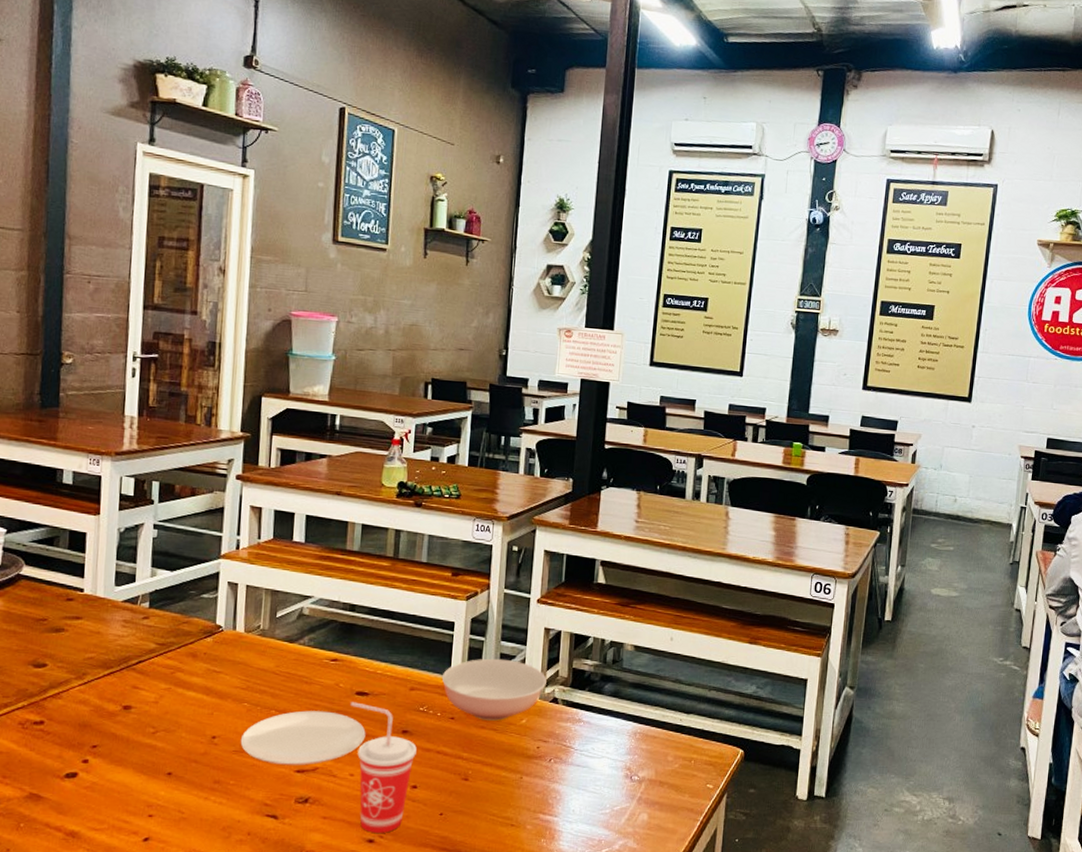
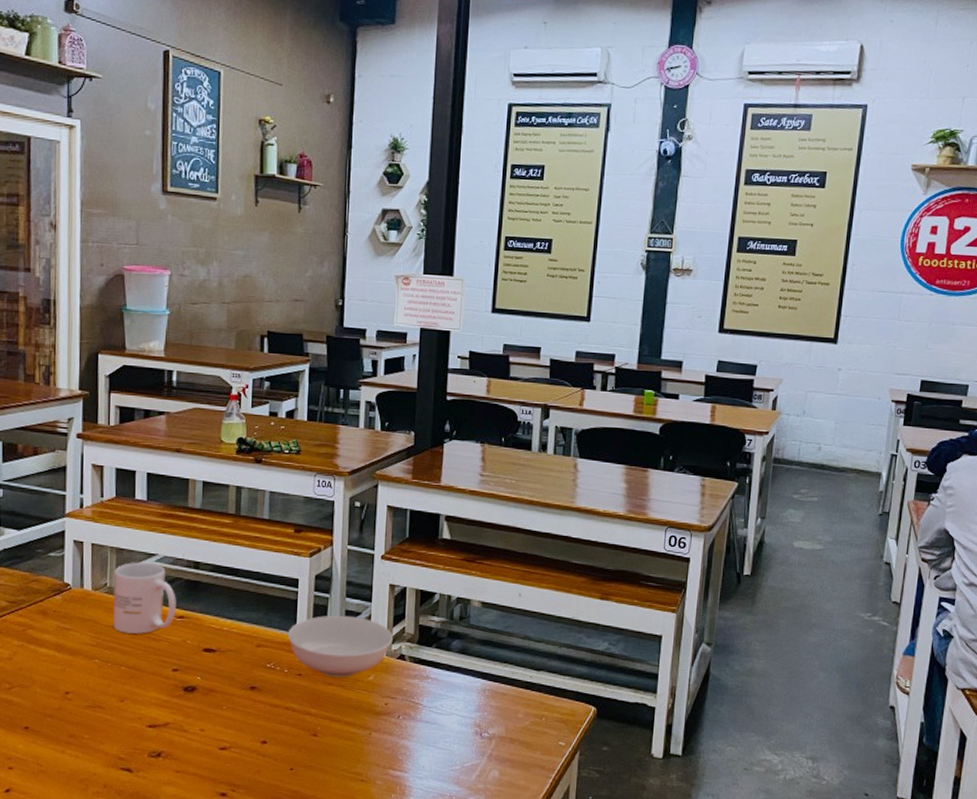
plate: present [240,710,366,766] -> none [92,667,215,721]
mug: none [264,604,331,677] -> present [113,562,176,634]
beverage cup: present [349,702,417,833] -> none [197,658,265,787]

